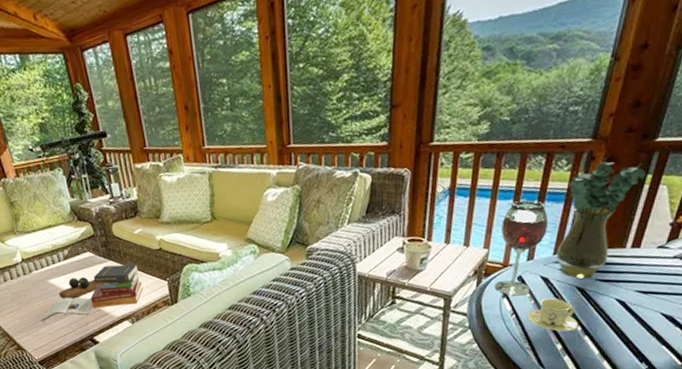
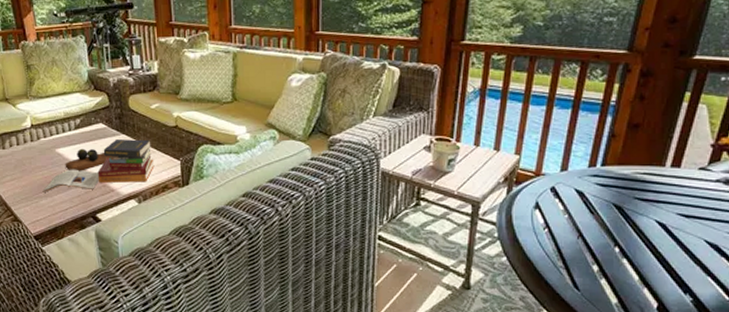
wineglass: present [495,200,549,296] -> none [526,108,583,208]
cup and saucer: present [527,298,579,332] -> none [560,214,616,251]
vase: present [556,156,646,279] -> none [592,69,684,195]

